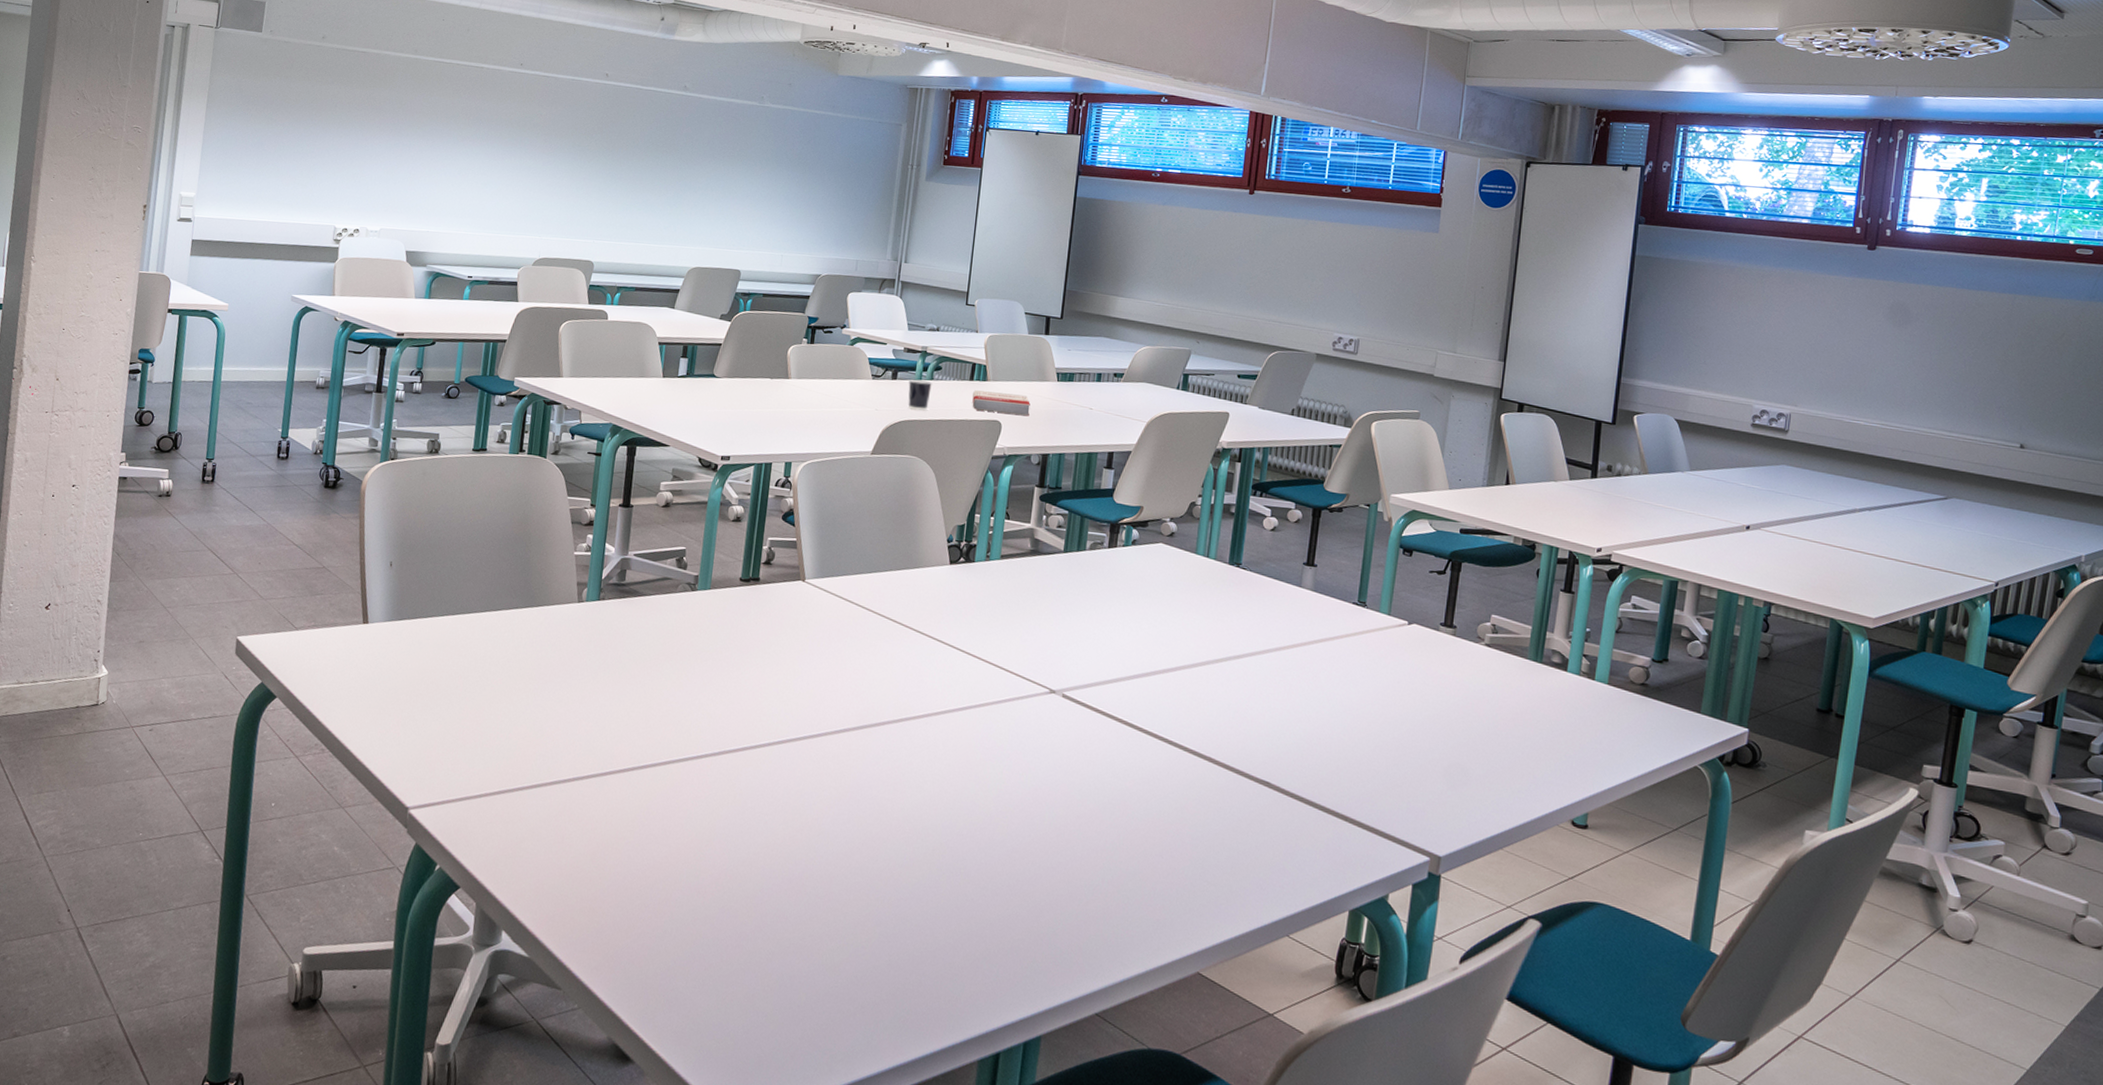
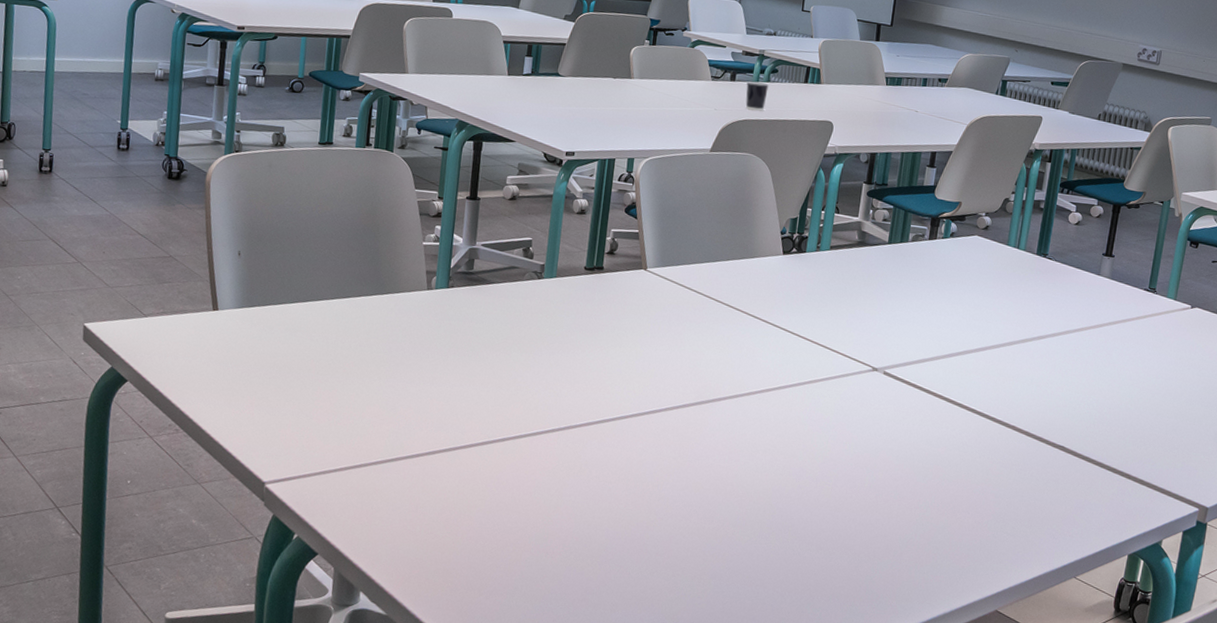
book: present [972,390,1031,415] -> none [806,92,861,117]

